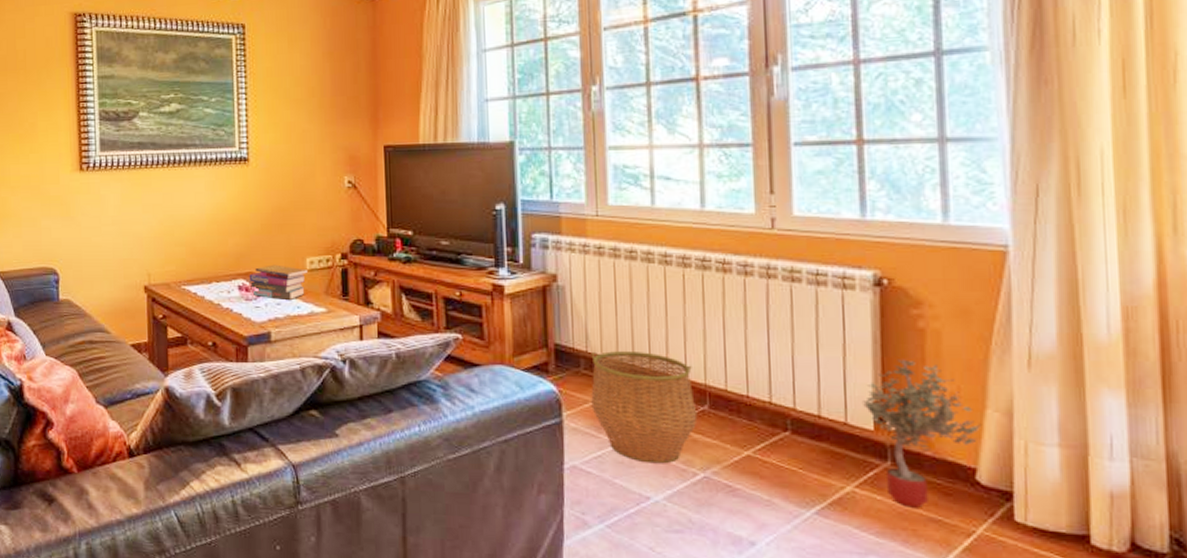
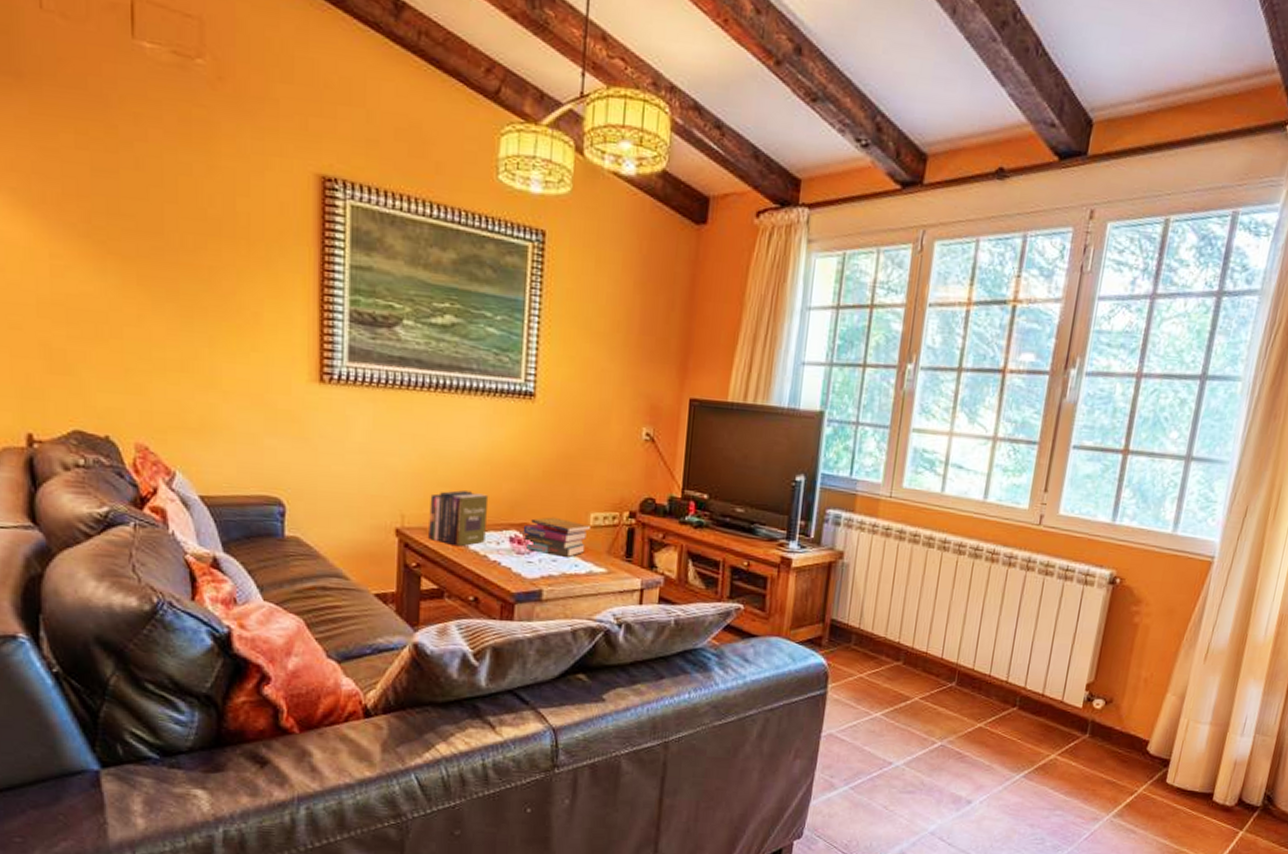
books: none [170,248,218,298] -> present [429,490,489,547]
basket: present [591,351,698,464] -> none [855,628,949,733]
potted tree: present [863,359,981,508] -> none [1078,648,1160,772]

